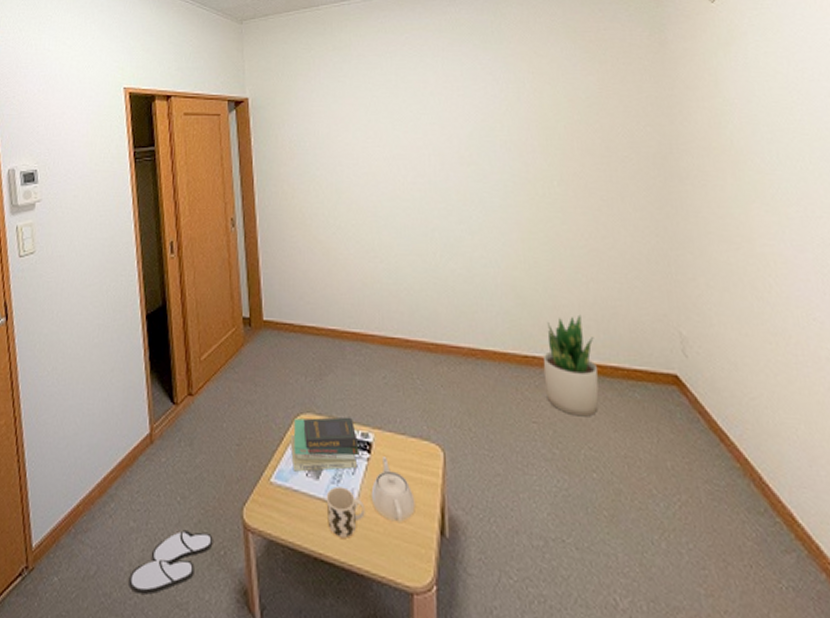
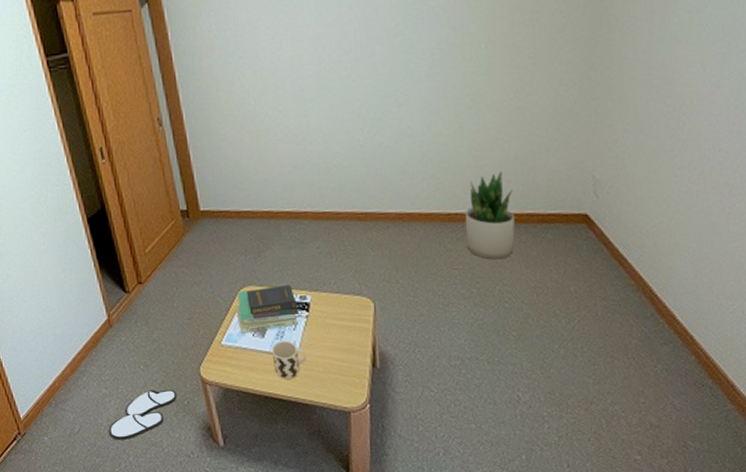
teapot: present [371,457,417,524] -> none [310,313,351,363]

